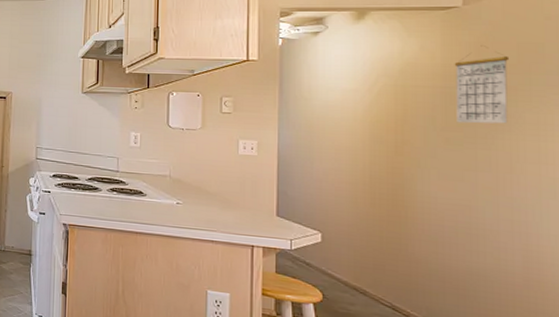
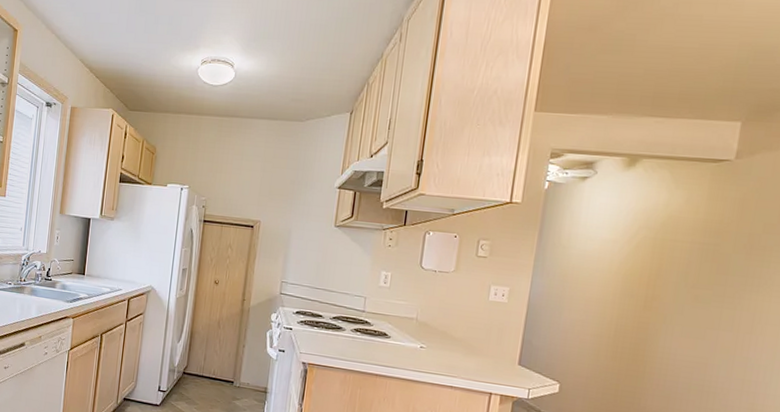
calendar: present [454,45,510,124] -> none [708,202,771,284]

